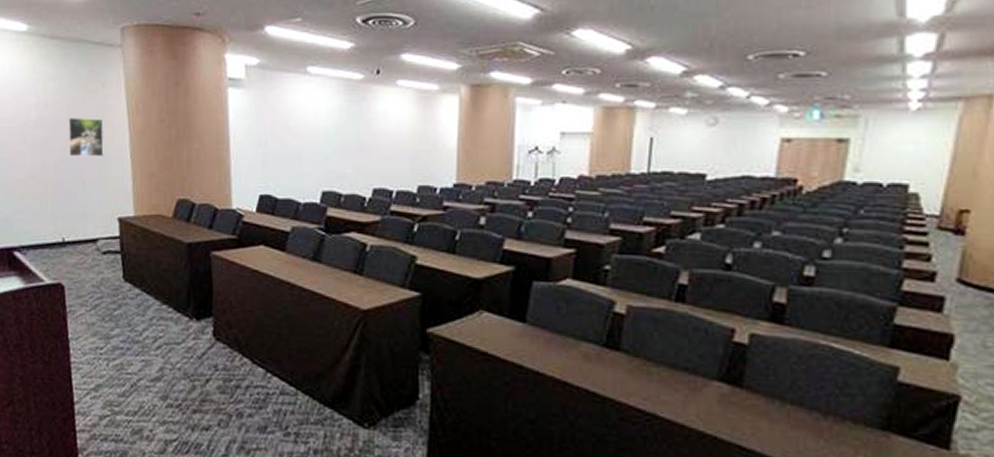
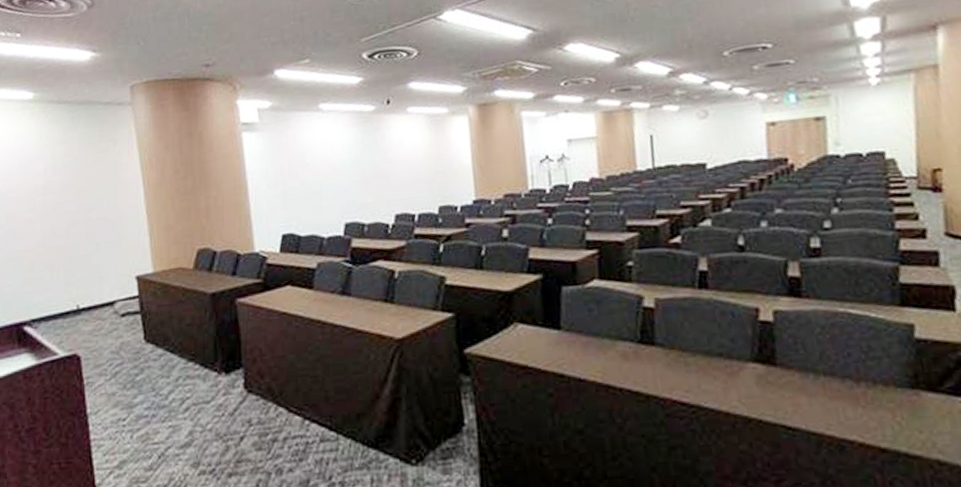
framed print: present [68,117,104,157] -> none [79,177,118,220]

